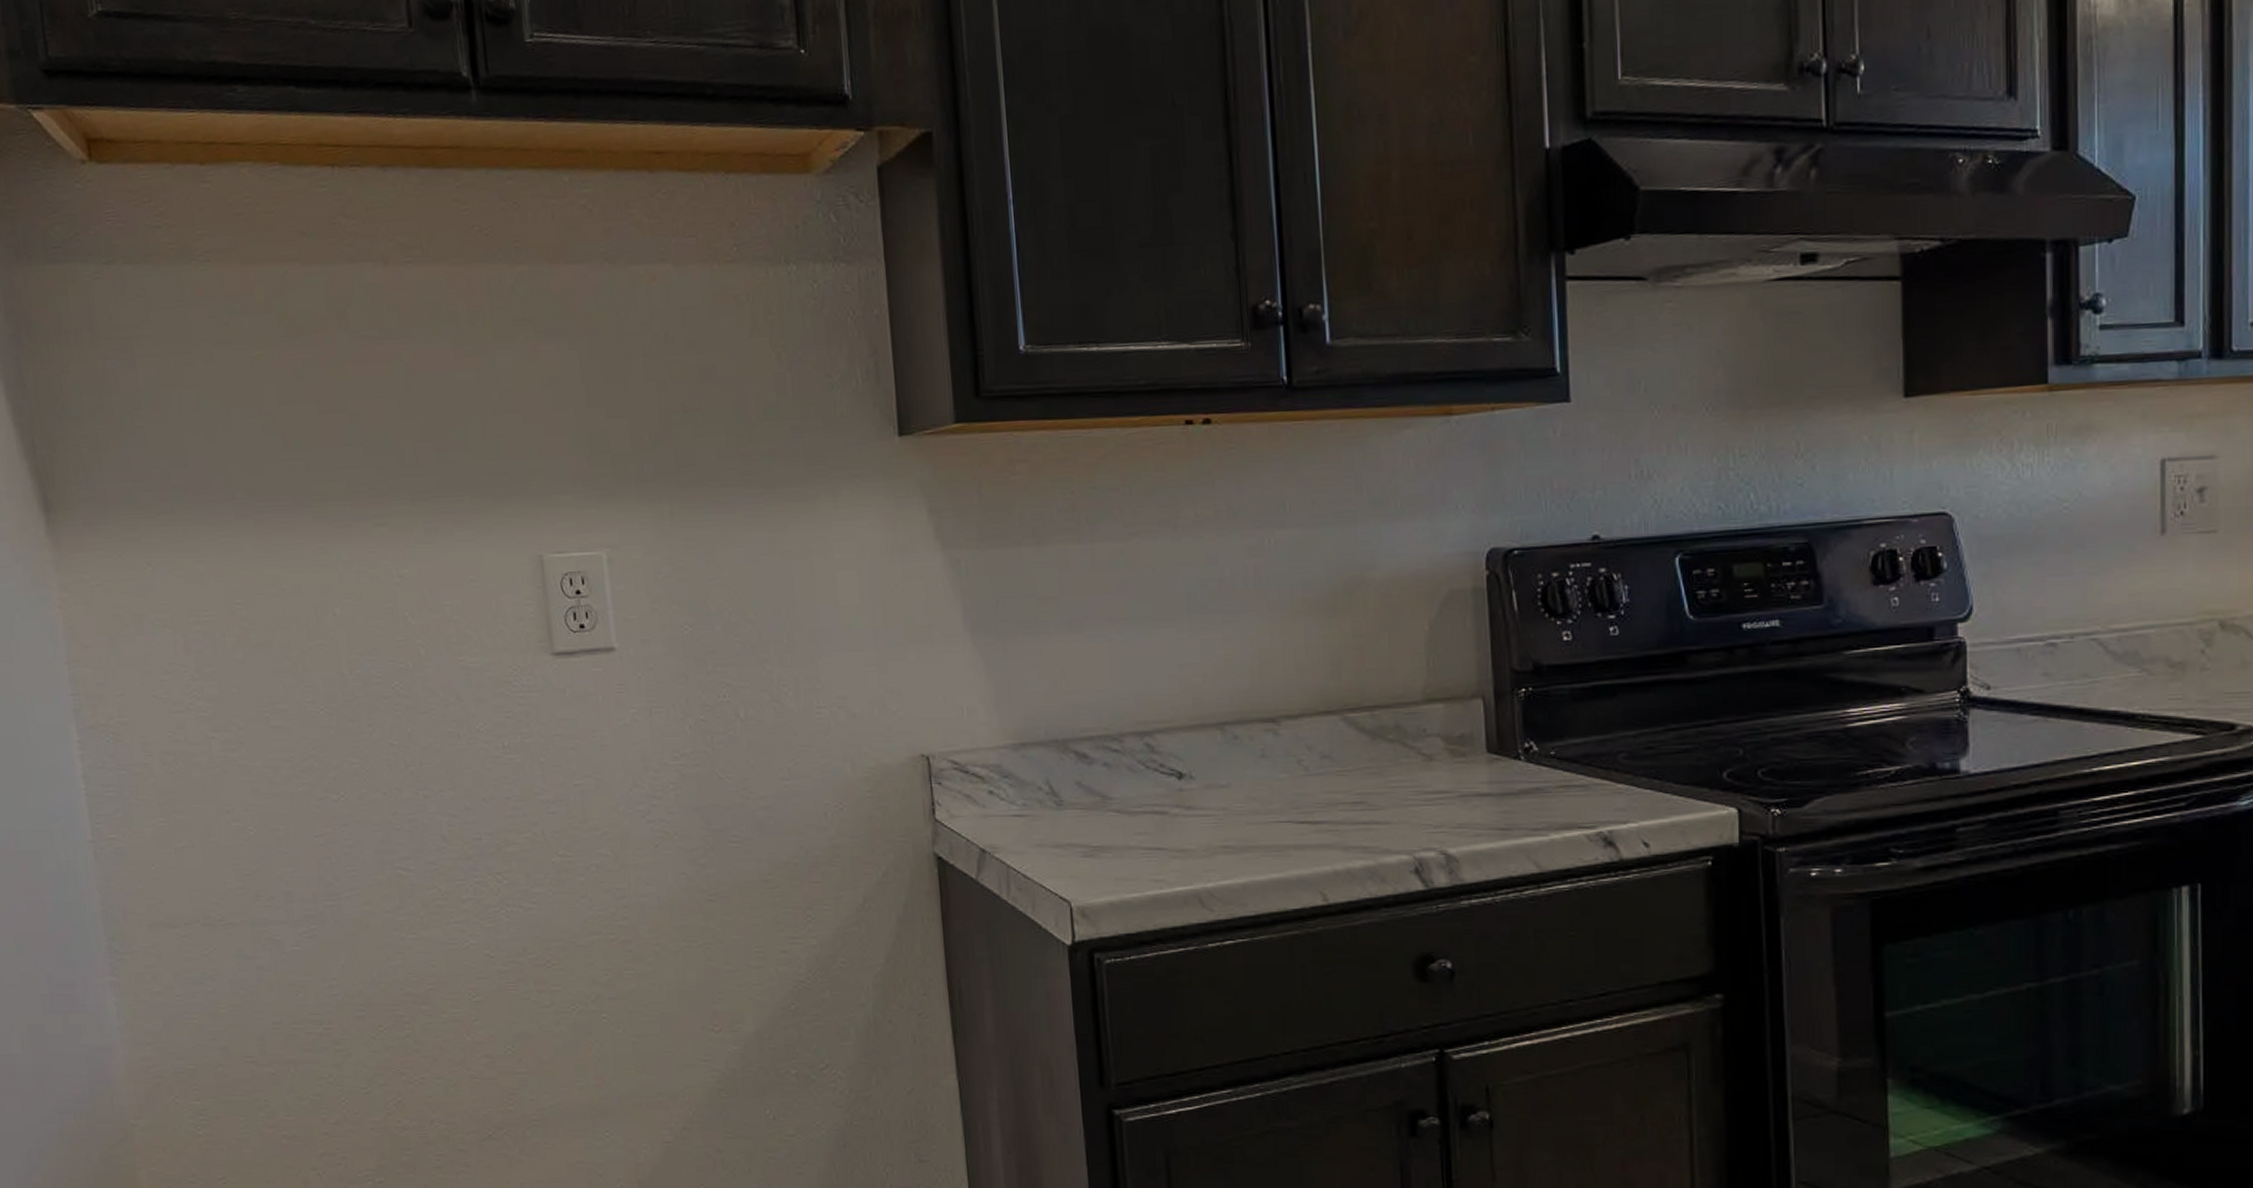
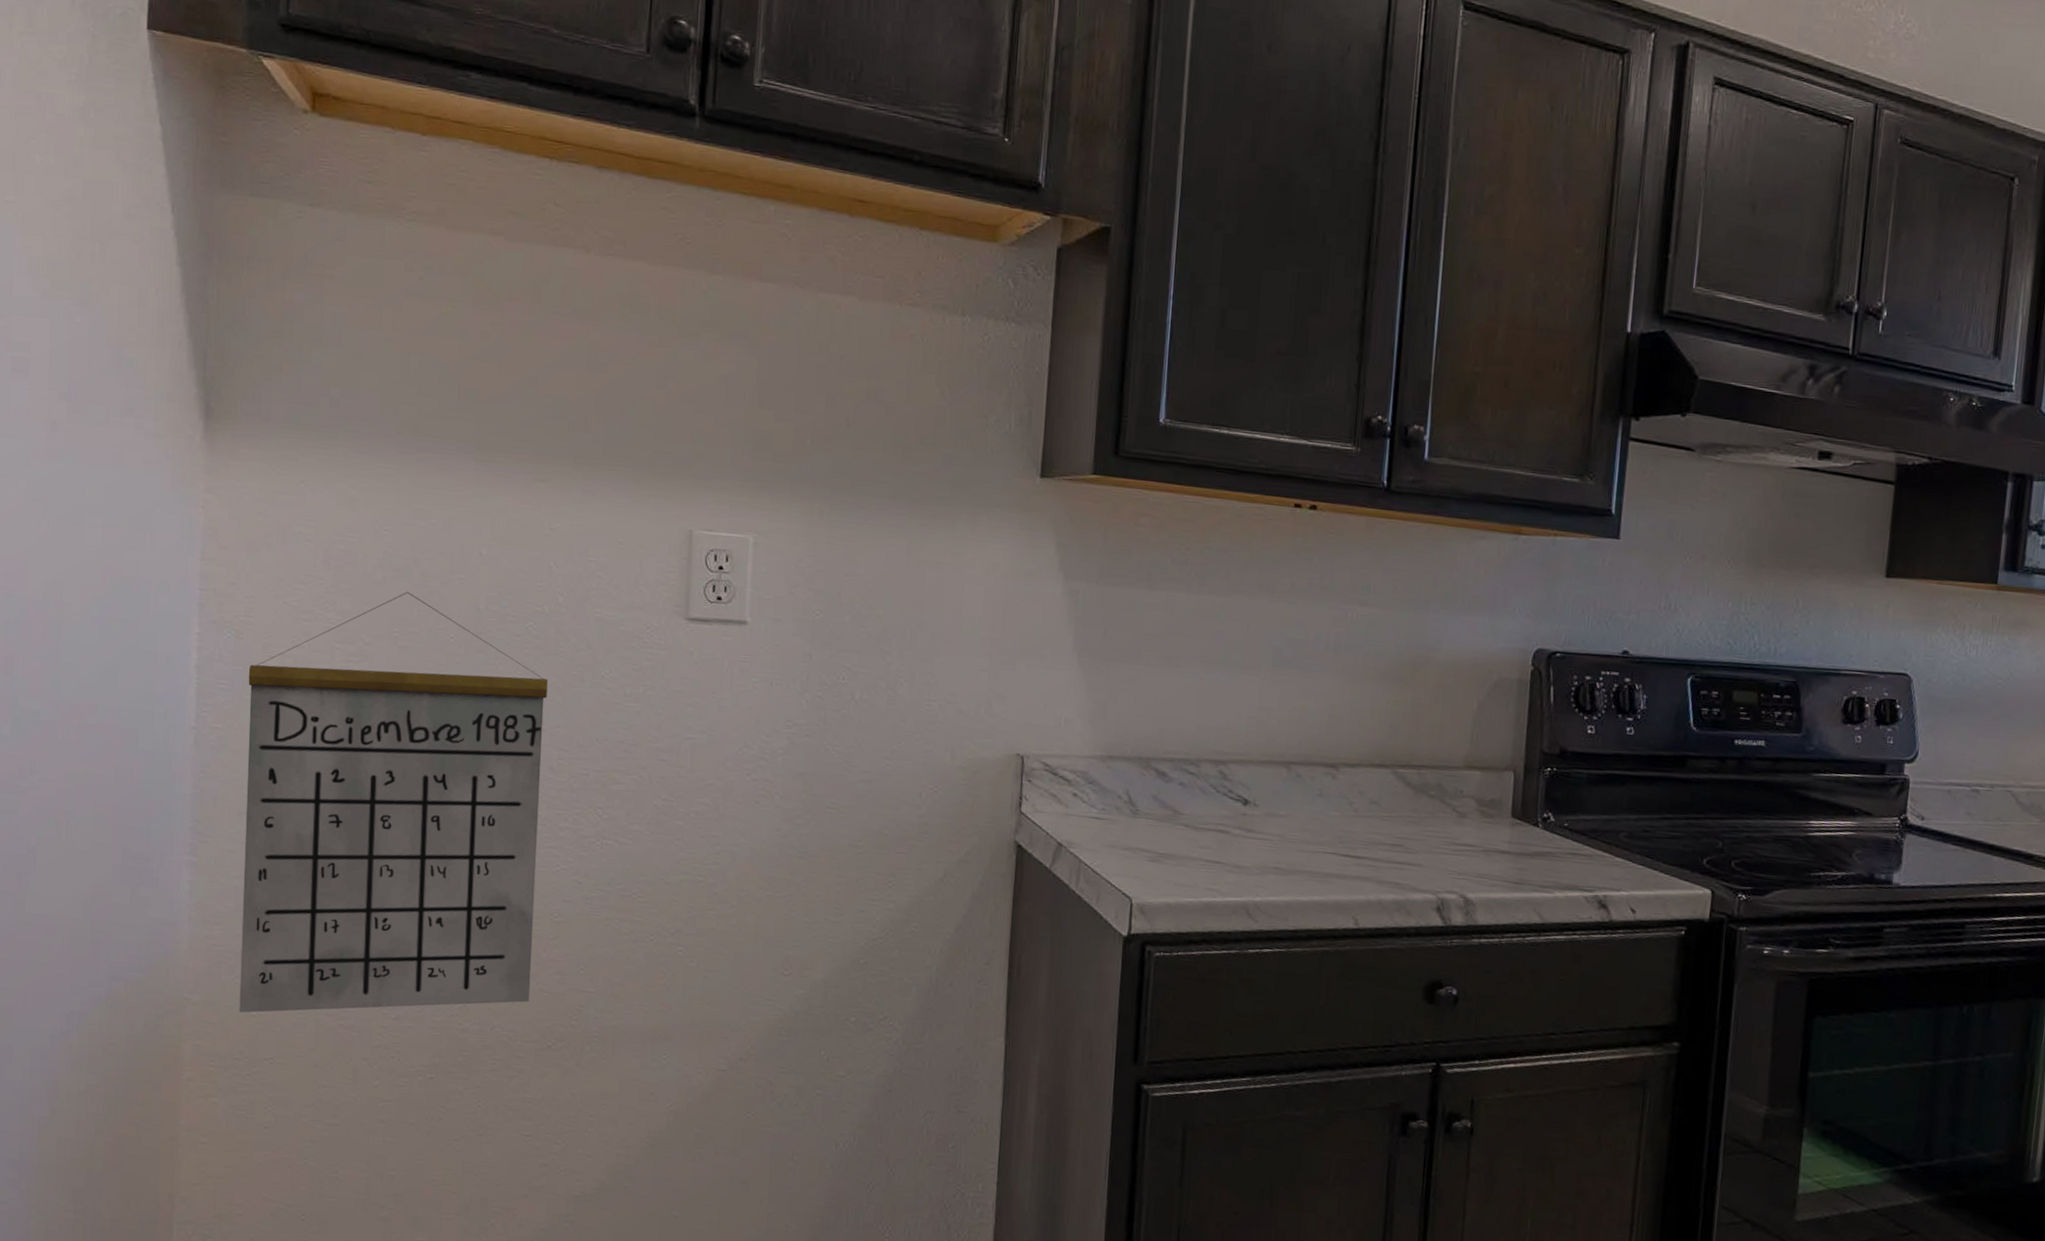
calendar: none [132,667,463,1134] -> present [239,592,548,1013]

